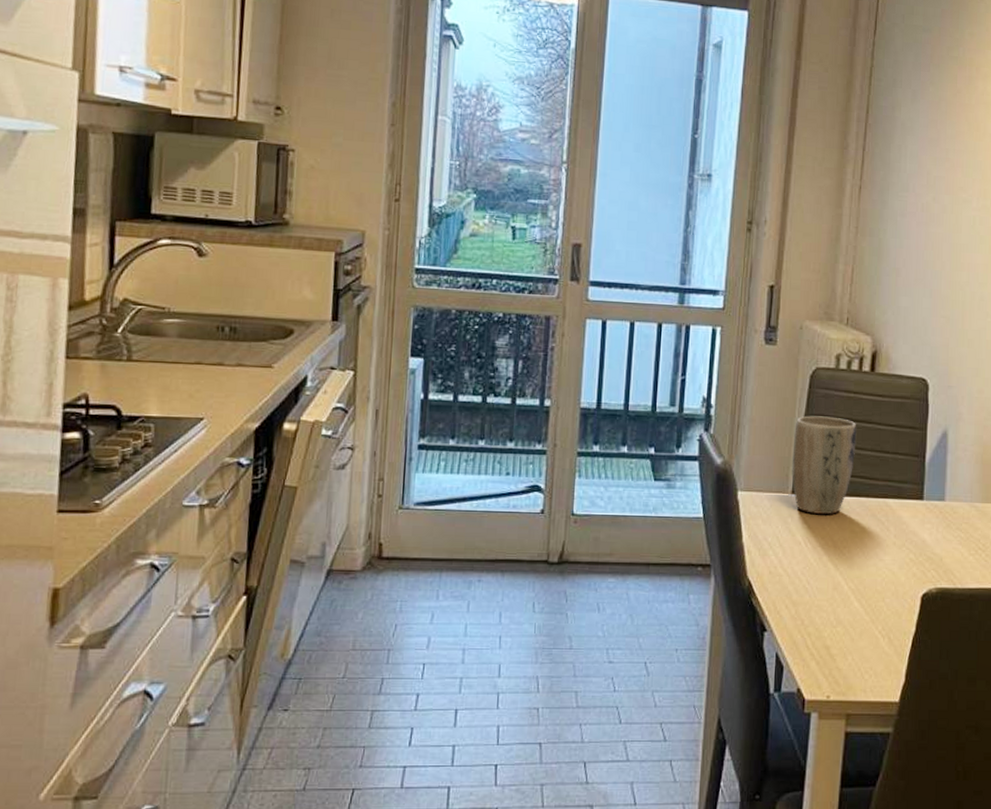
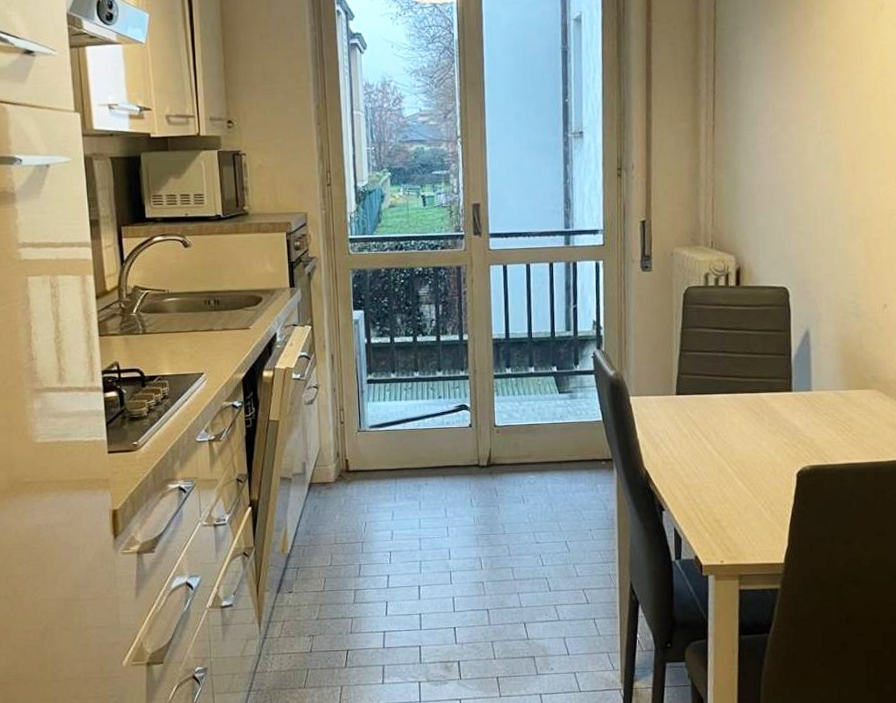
plant pot: present [791,416,857,514] -> none [673,327,729,411]

